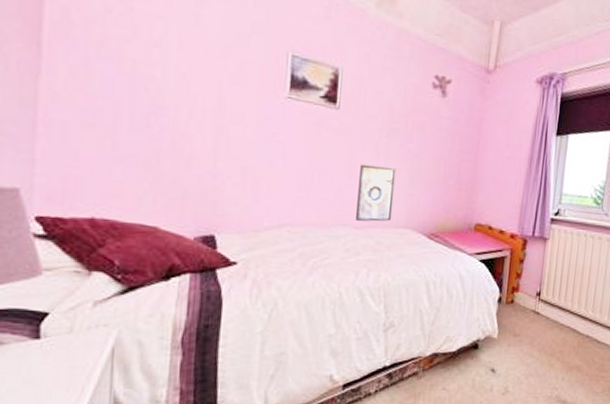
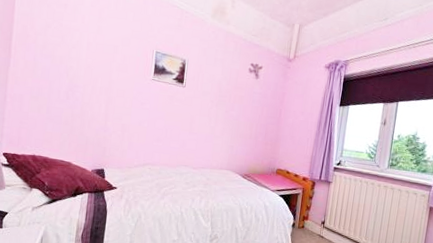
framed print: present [356,164,396,222] -> none [194,124,222,165]

